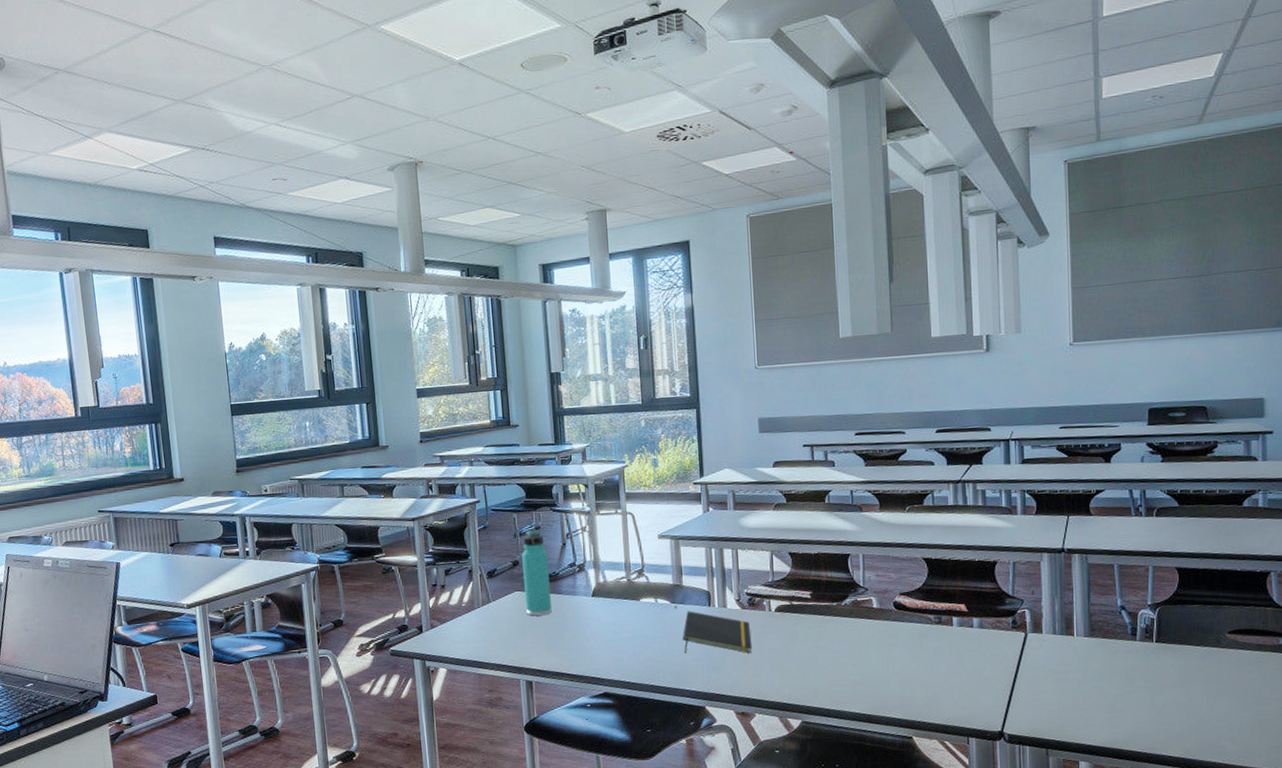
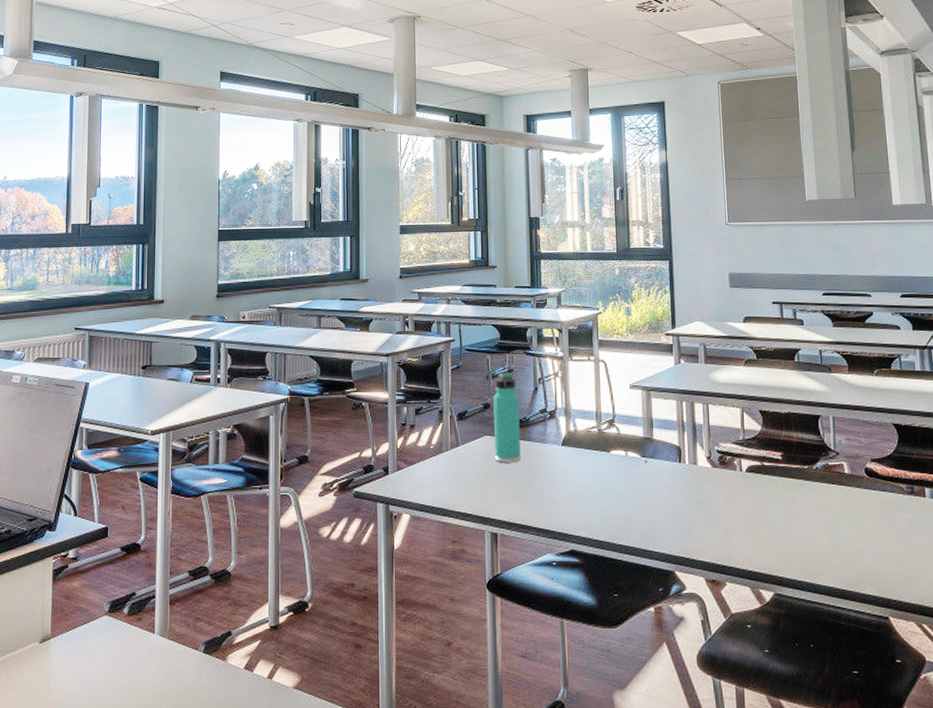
notepad: present [683,611,752,654] -> none [653,466,723,515]

